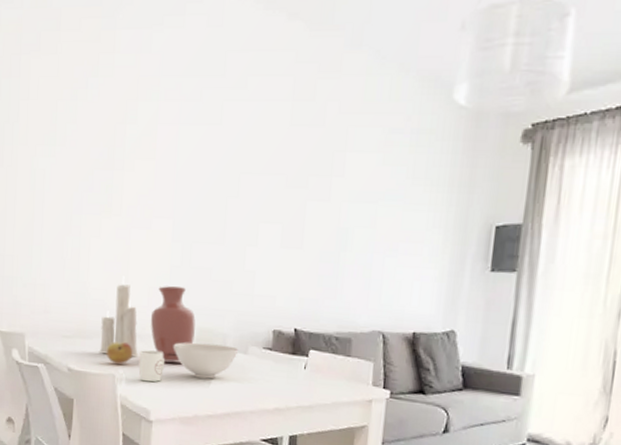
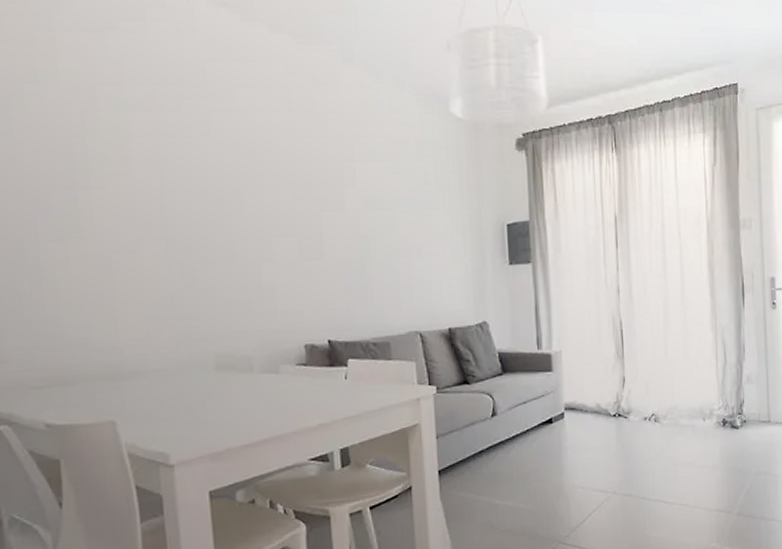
candle: present [99,276,138,357] -> none [85,308,143,401]
fruit: present [106,341,133,364] -> none [97,383,136,409]
mug: present [138,350,165,383] -> none [144,386,181,423]
vase: present [150,286,196,362] -> none [152,312,213,397]
bowl: present [173,342,239,379] -> none [187,368,269,408]

